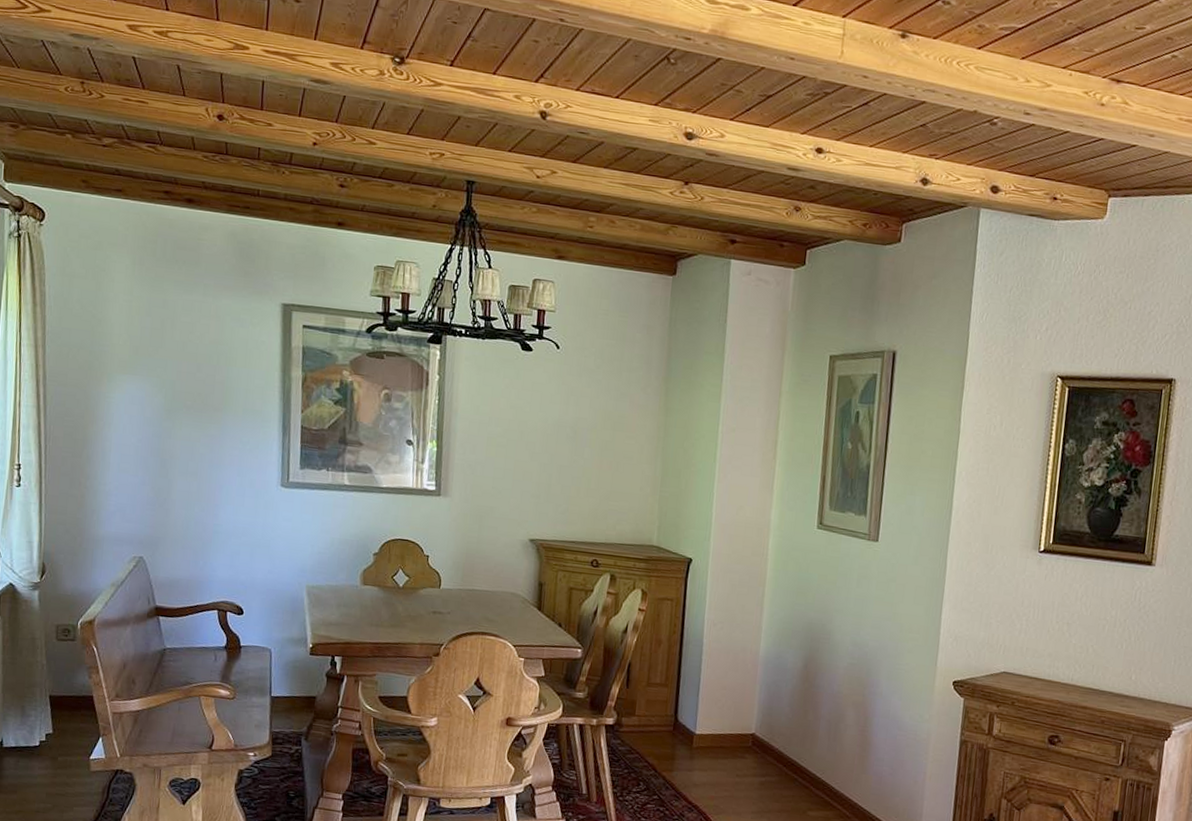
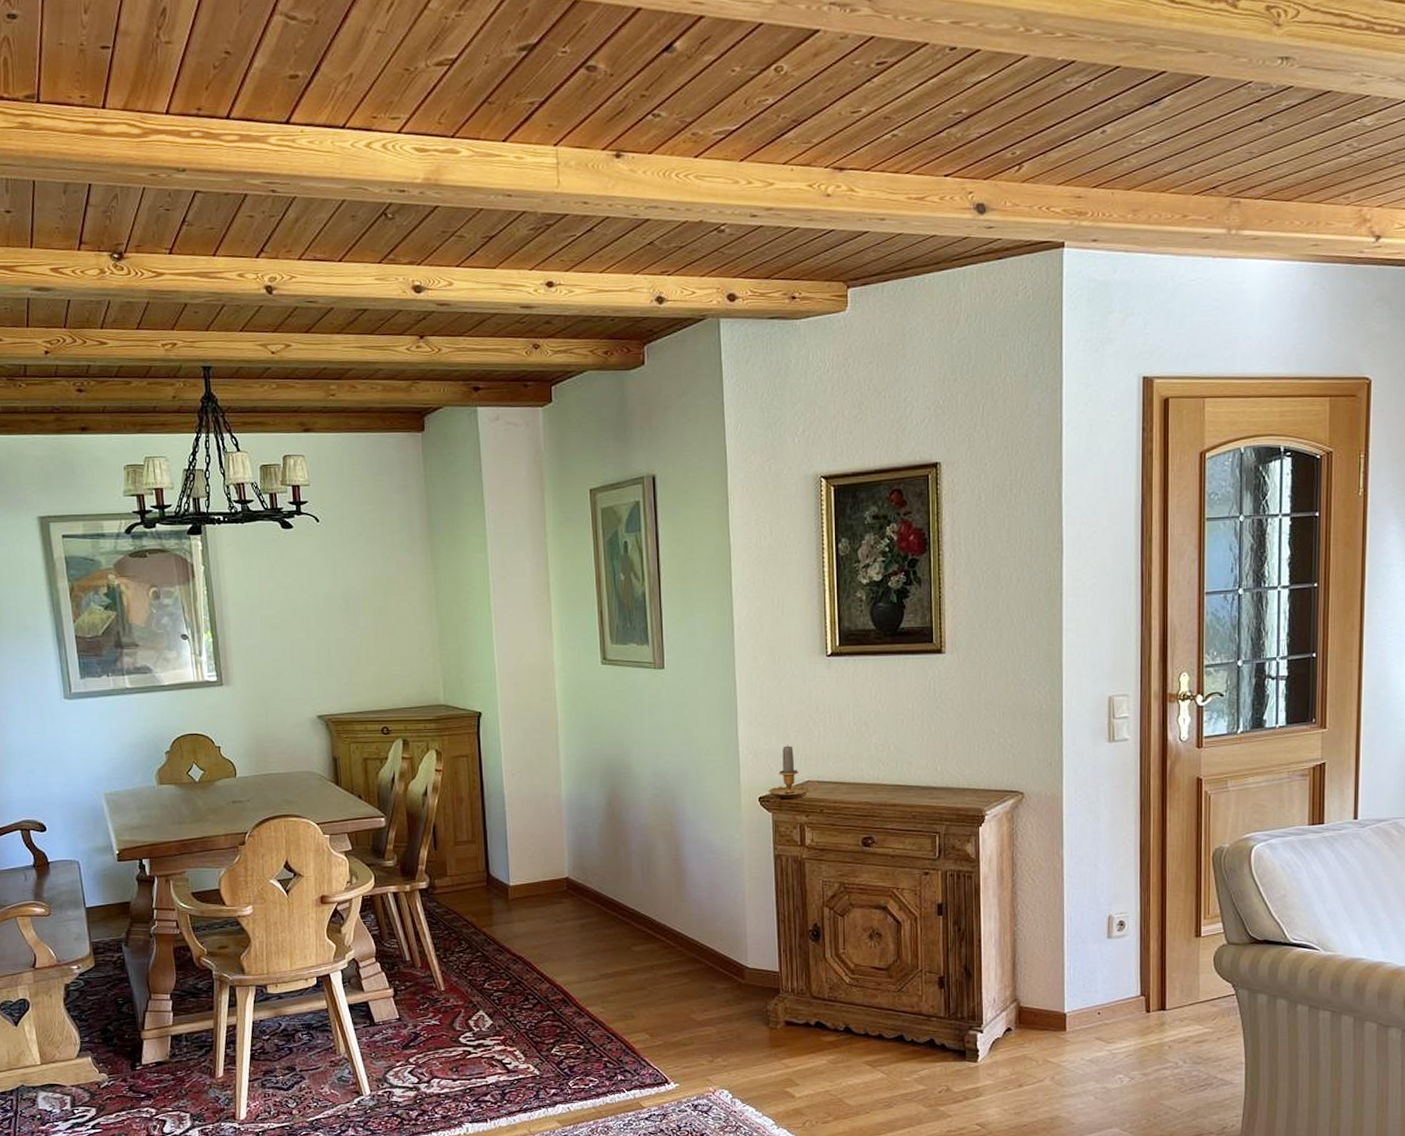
candlestick: none [963,633,1014,688] -> present [768,744,819,800]

